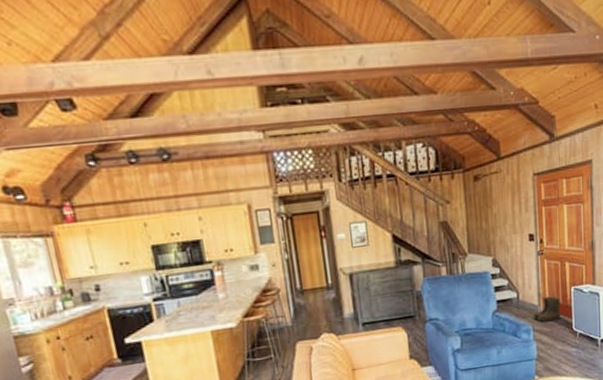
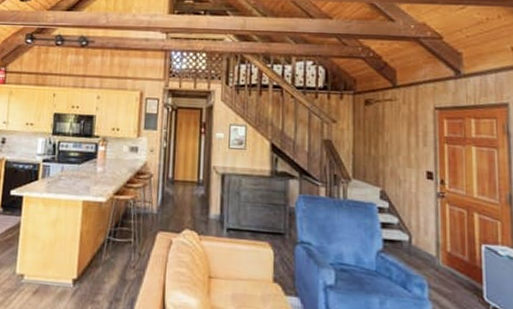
boots: present [532,296,562,322] -> none [427,249,468,283]

